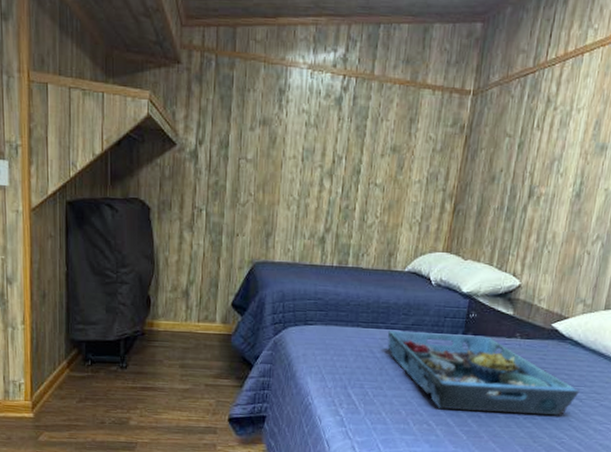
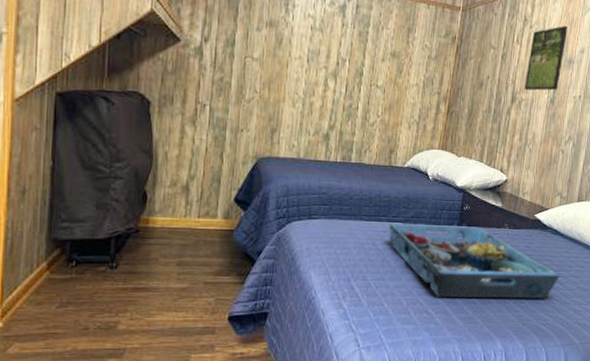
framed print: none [544,104,602,184] -> present [524,25,568,91]

